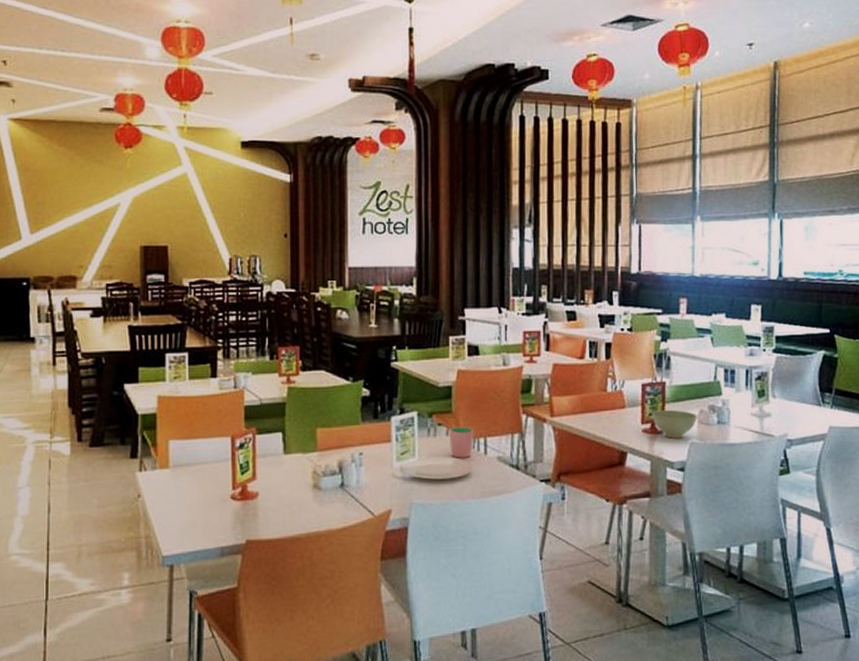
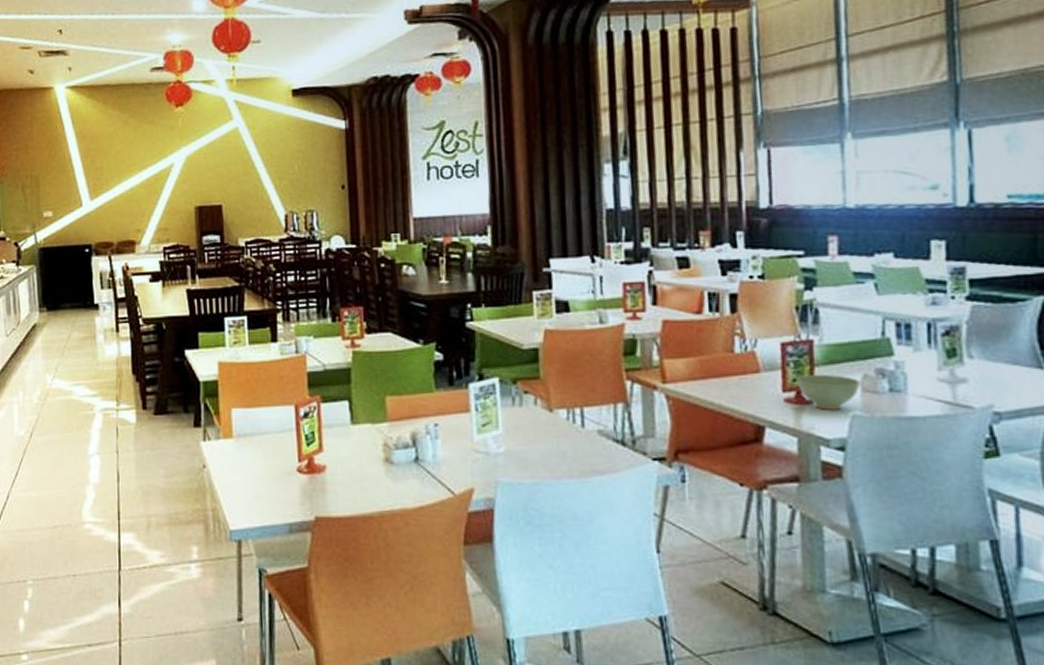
plate: present [400,456,472,480] -> none [481,428,568,455]
cup: present [450,427,474,458] -> none [538,395,568,431]

